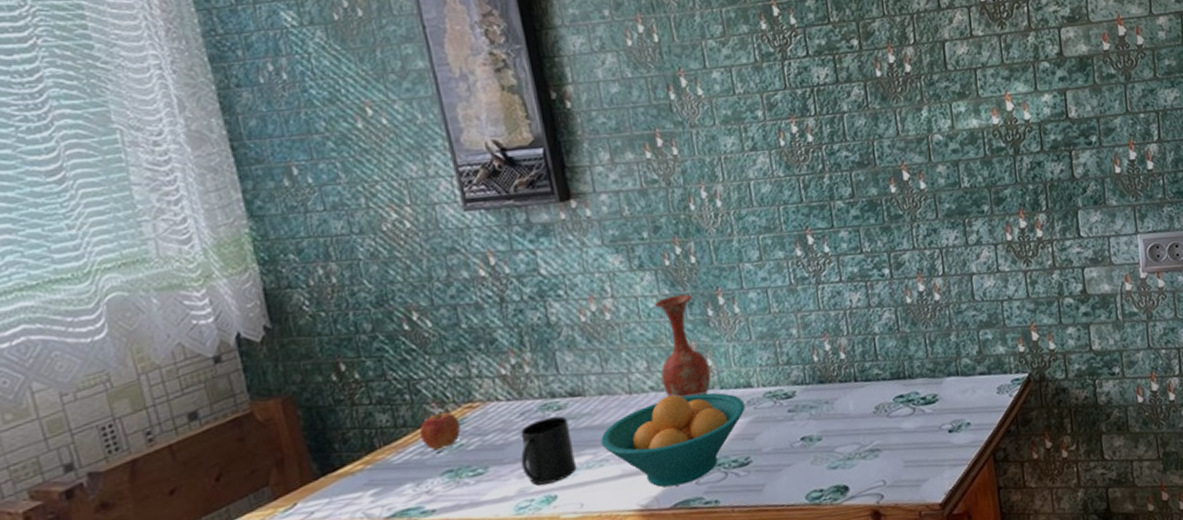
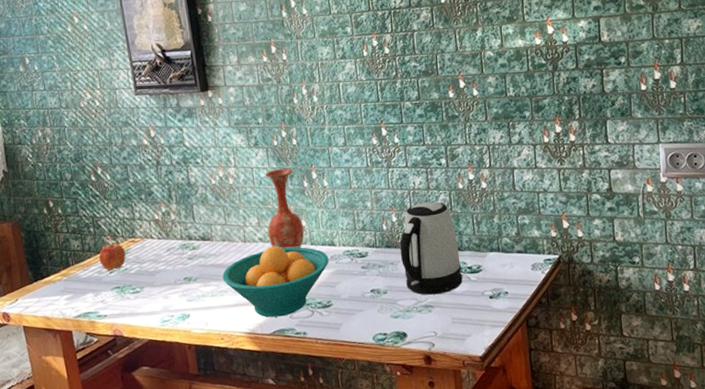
mug: present [520,416,577,486] -> none [166,254,205,305]
kettle: none [836,321,916,437] -> present [400,201,463,295]

